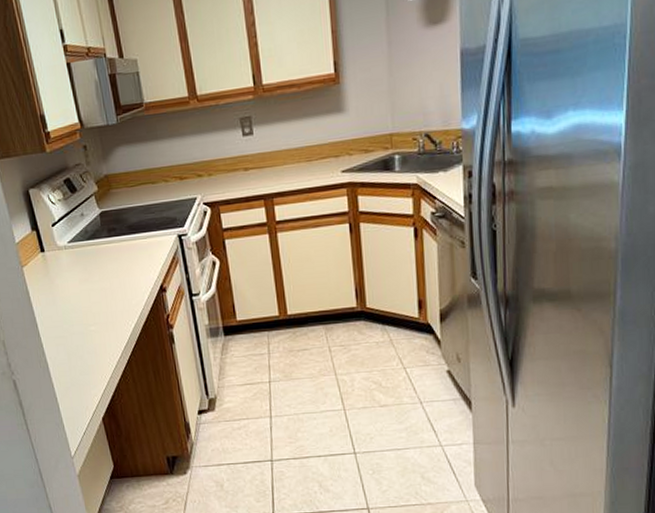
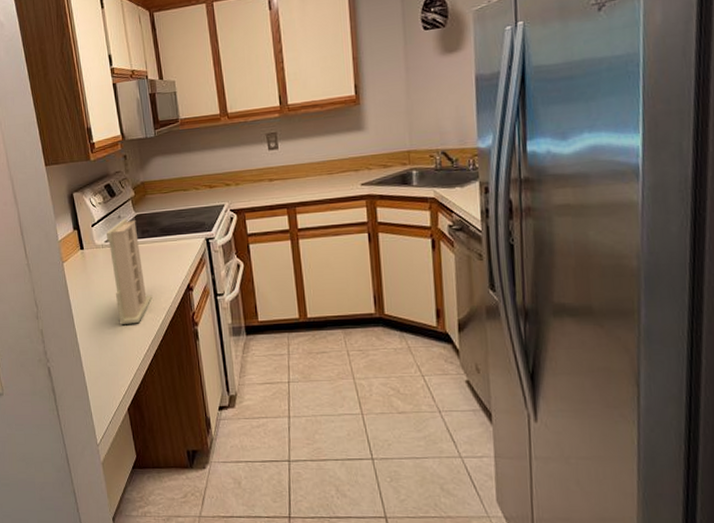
paper towel holder: none [68,216,123,331] -> present [106,218,153,324]

